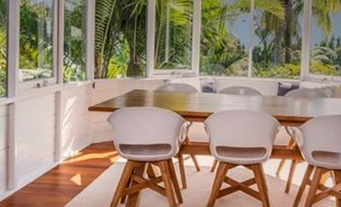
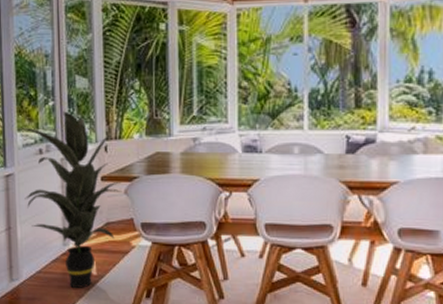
indoor plant: none [20,54,105,196] -> present [18,111,122,288]

